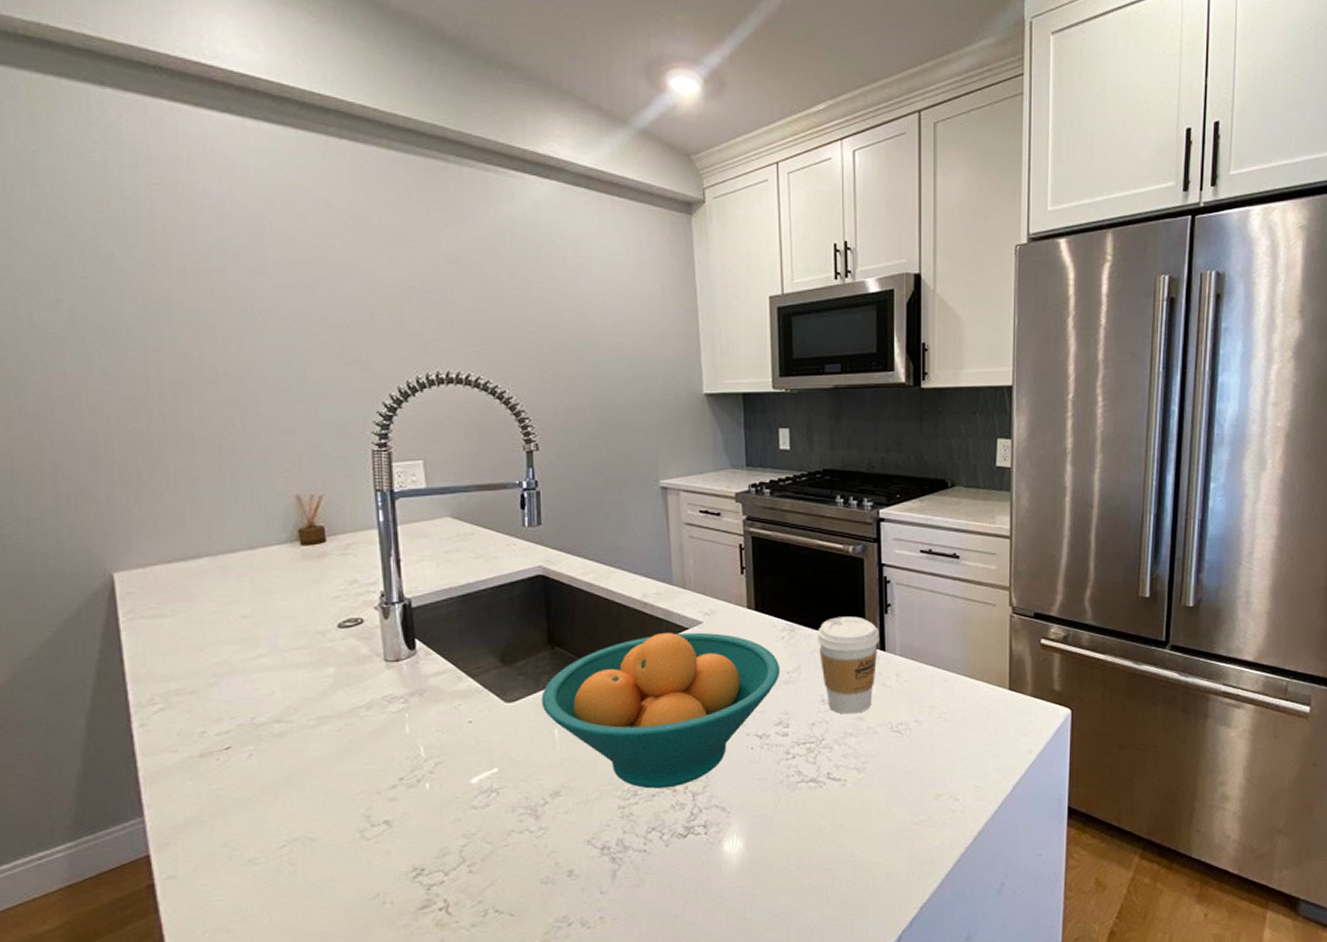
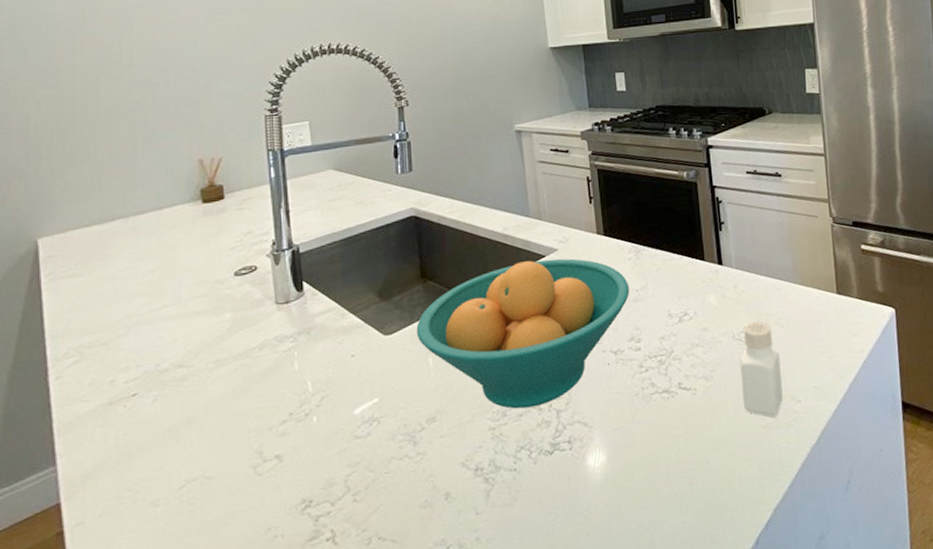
coffee cup: present [818,616,880,714] -> none [661,235,717,327]
pepper shaker: none [896,713,940,814] -> present [740,321,783,417]

